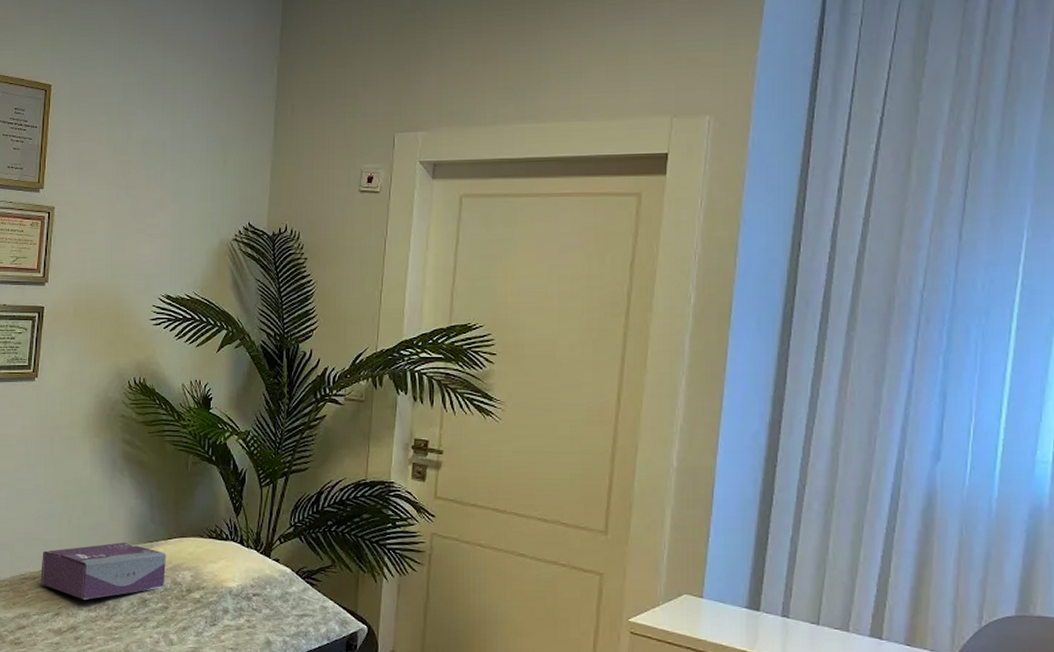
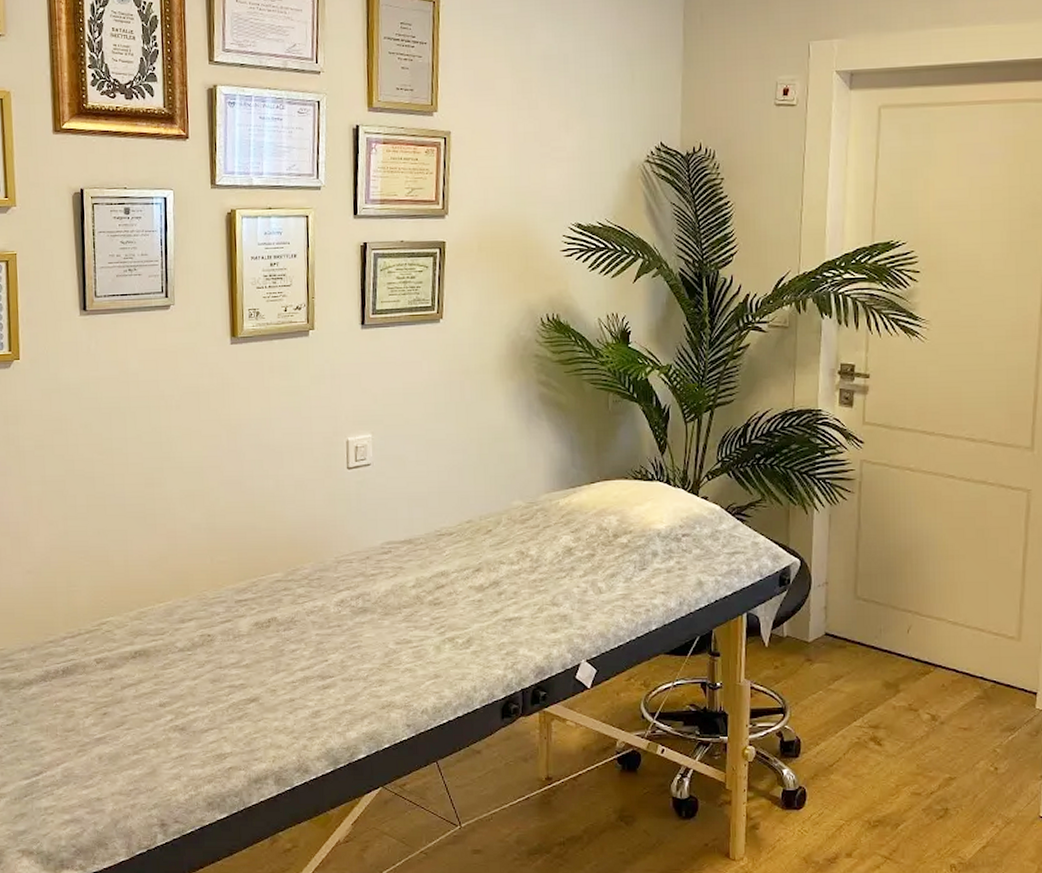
tissue box: present [40,542,166,600] -> none [457,490,590,553]

